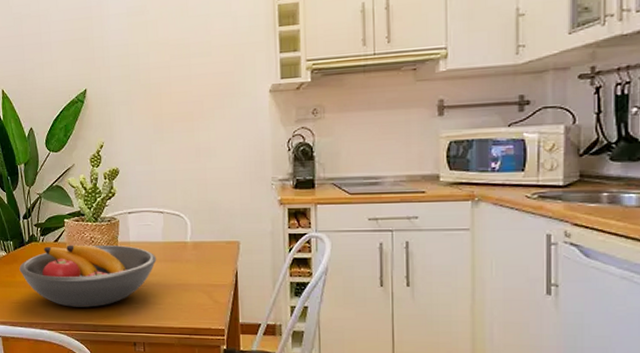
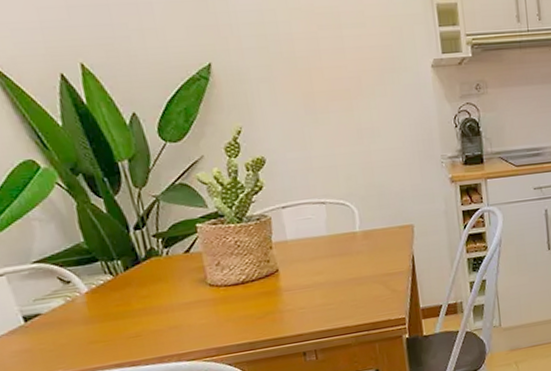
fruit bowl: present [19,244,157,307] -> none [135,245,322,328]

